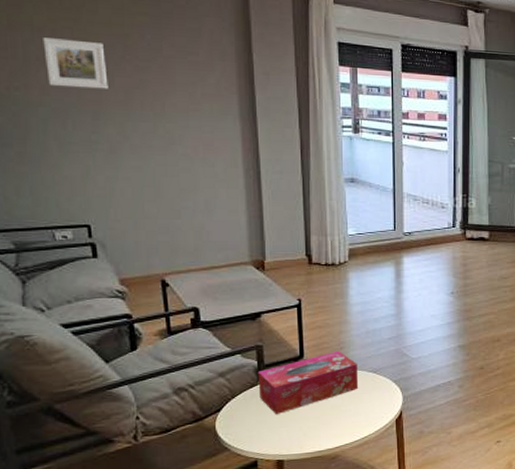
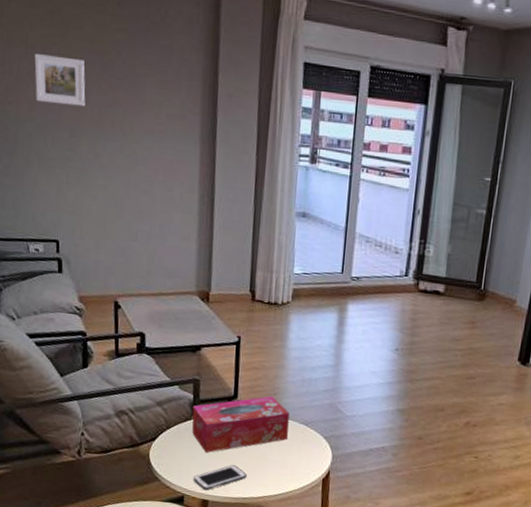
cell phone: none [265,421,321,451] -> present [193,465,247,491]

